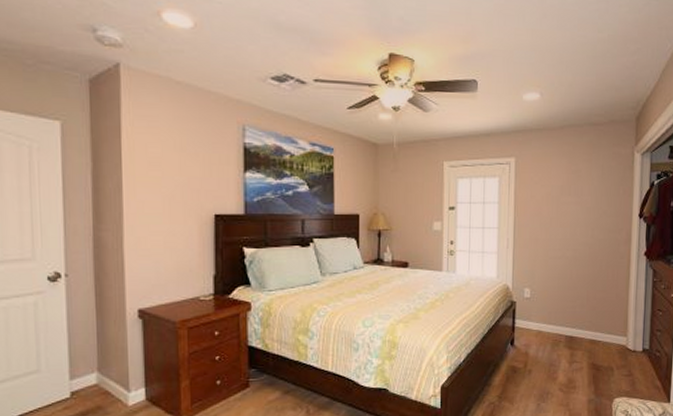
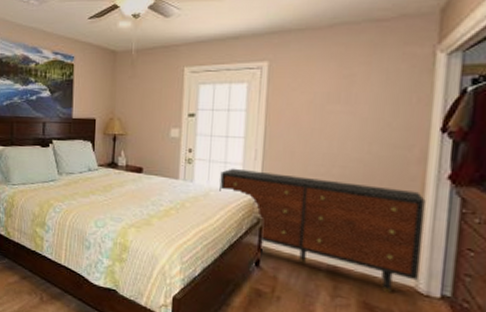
dresser: none [479,257,631,354] -> present [219,168,426,294]

